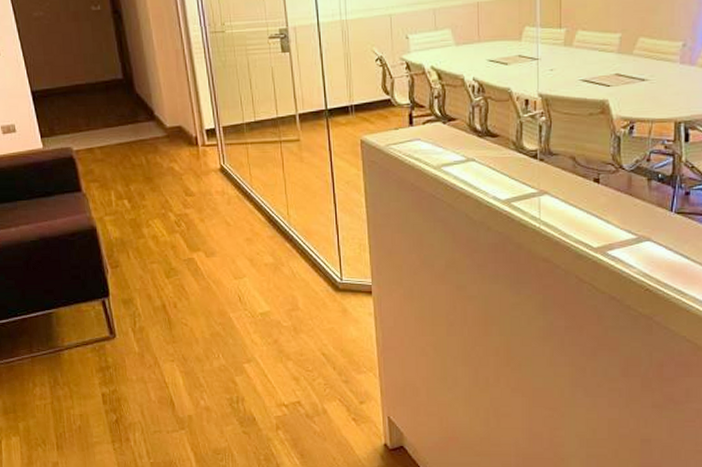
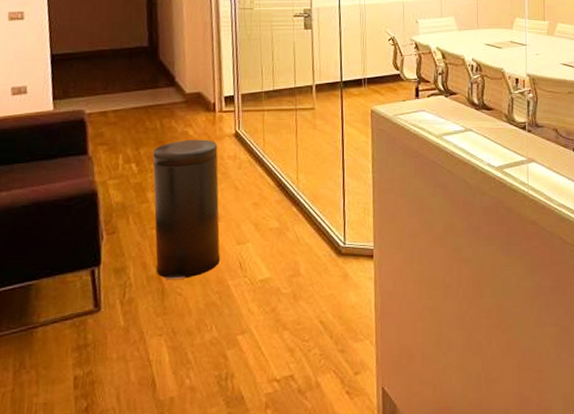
pedal bin: none [143,175,219,312] -> present [152,139,220,281]

